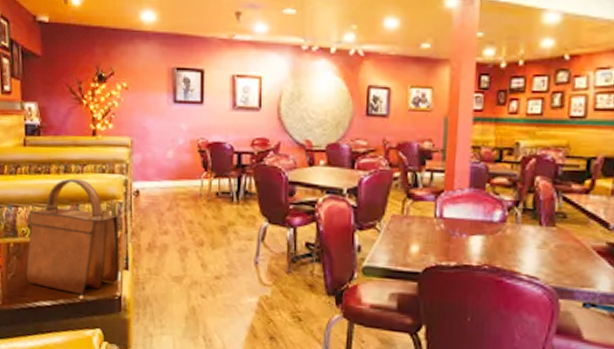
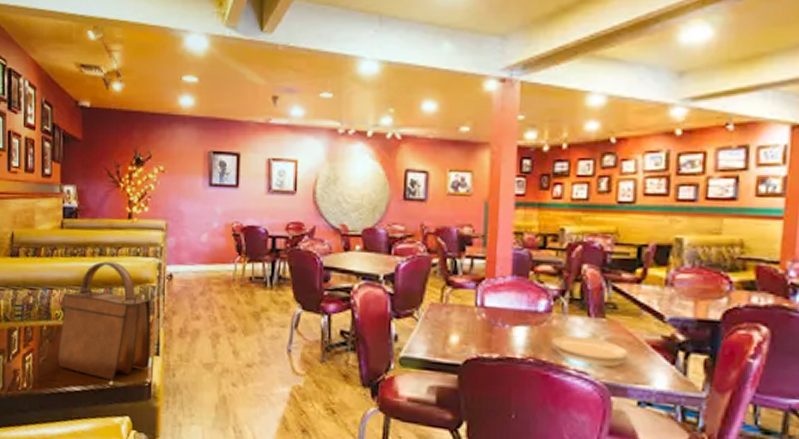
plate: none [504,243,576,272] -> present [551,335,628,368]

